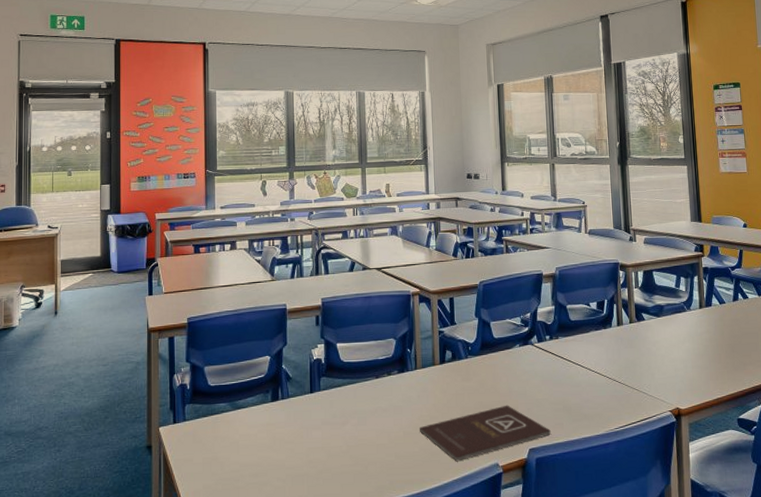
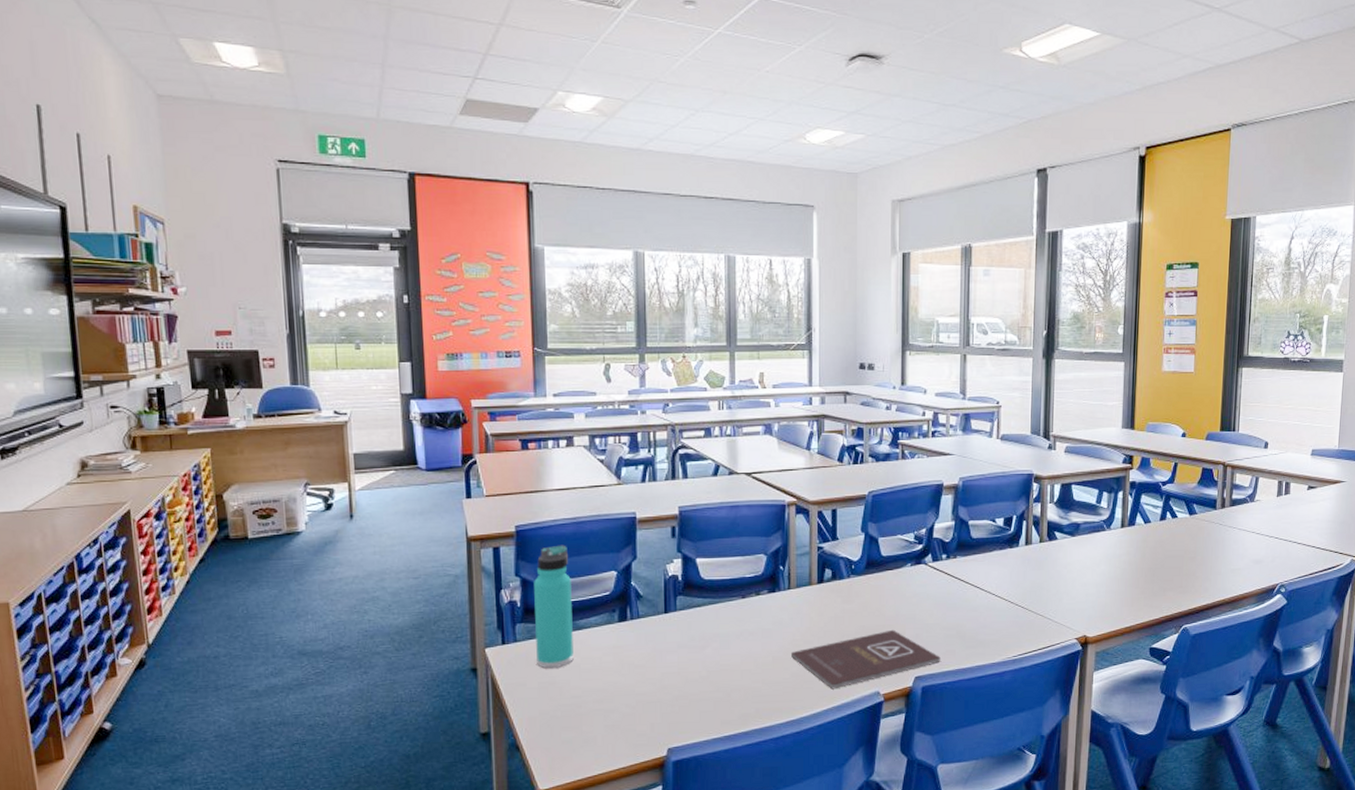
thermos bottle: none [201,334,233,445] -> present [534,545,574,669]

